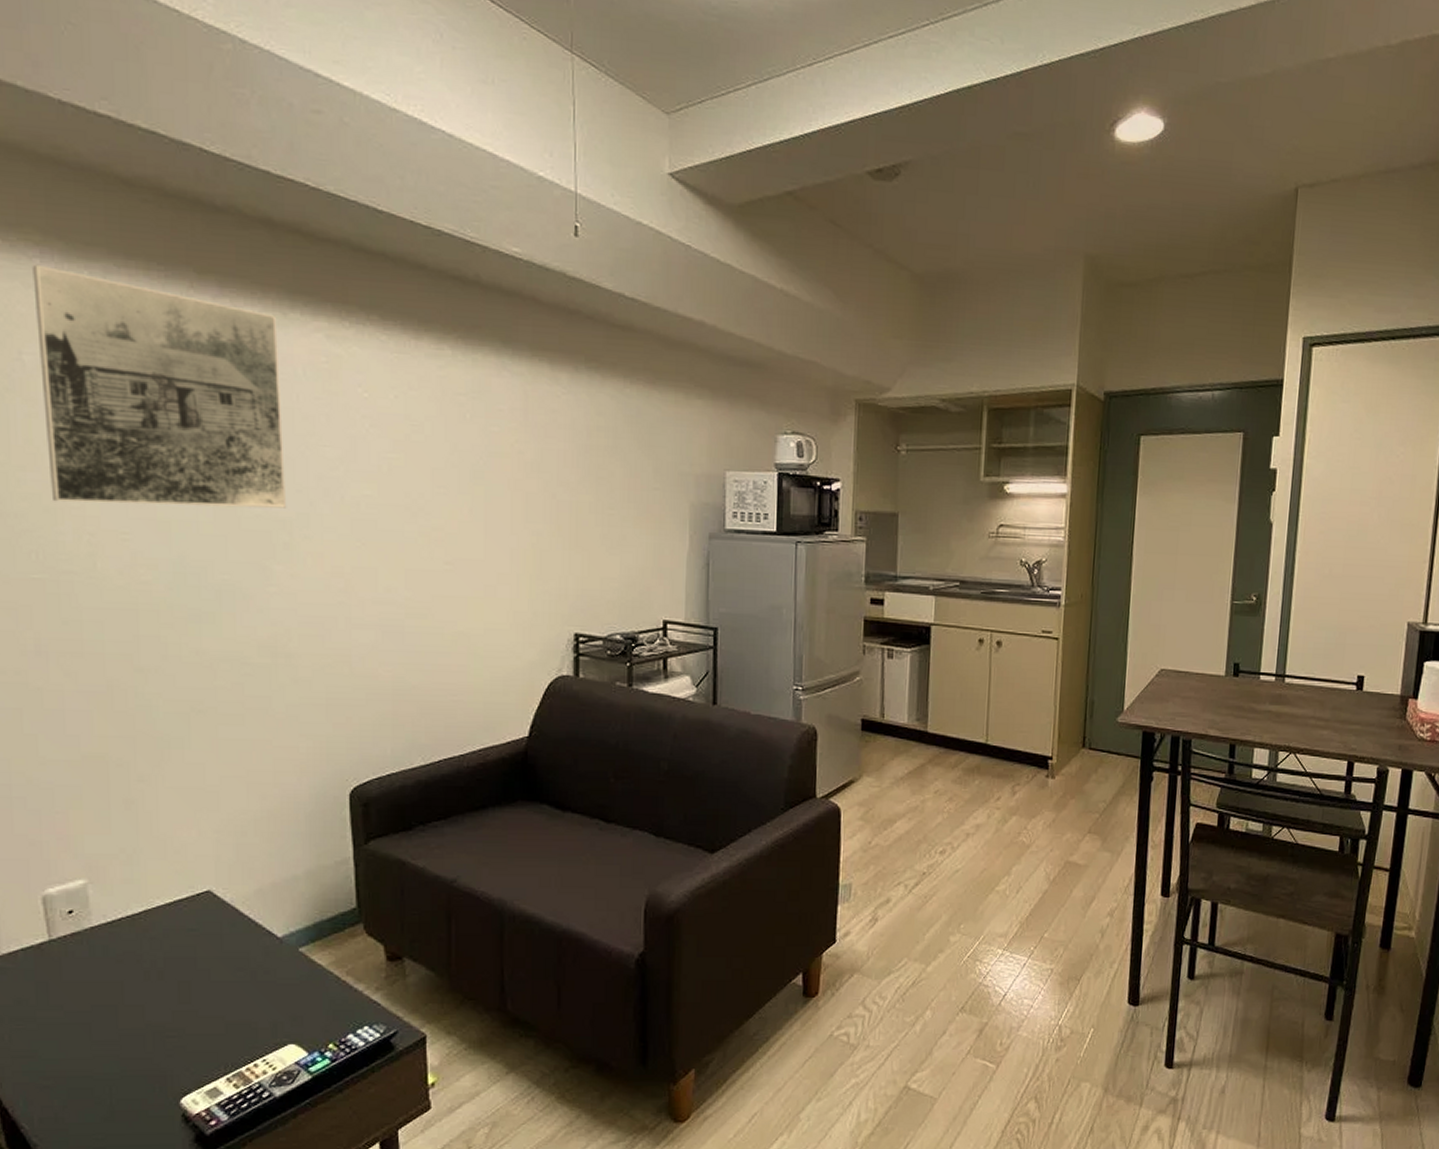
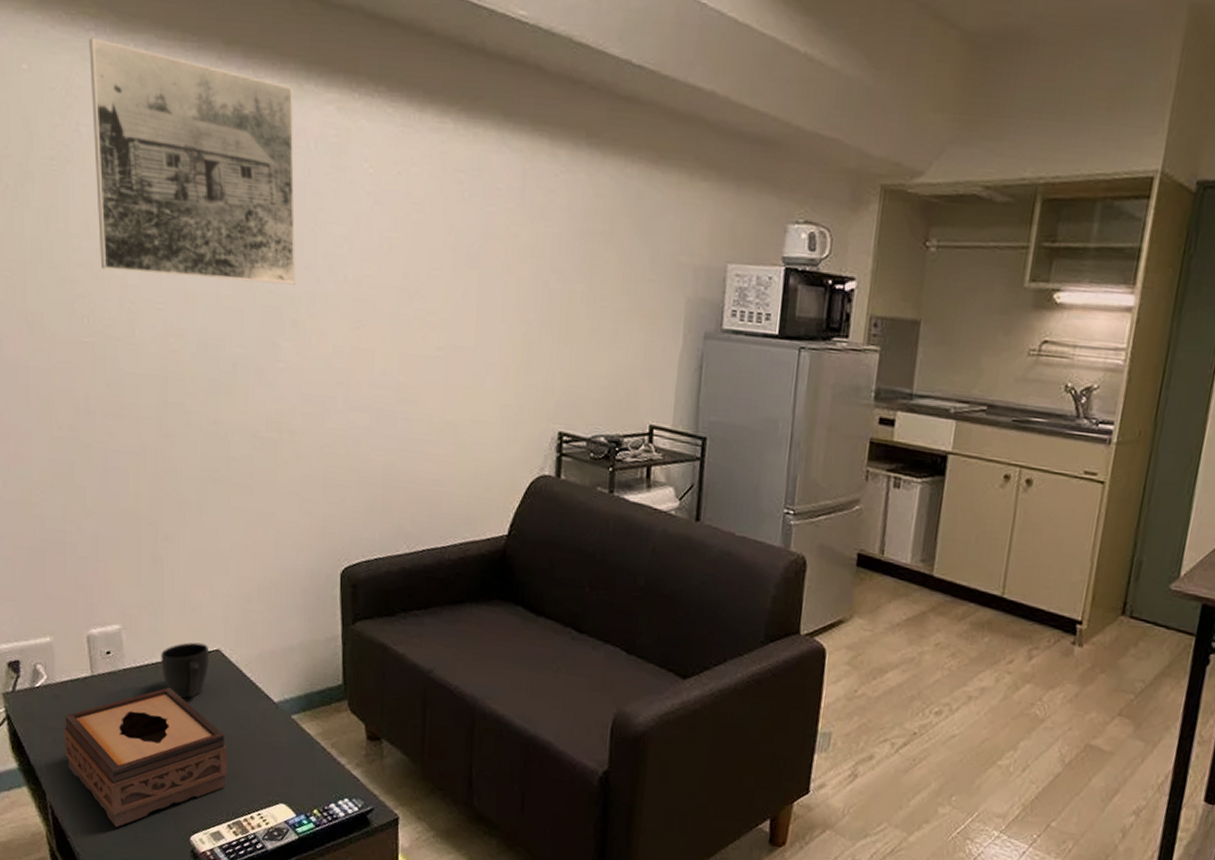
tissue box: none [13,939,225,1106] -> present [64,687,228,828]
mug: none [138,886,199,949] -> present [161,642,210,699]

